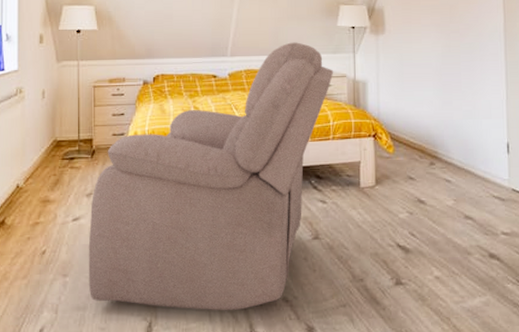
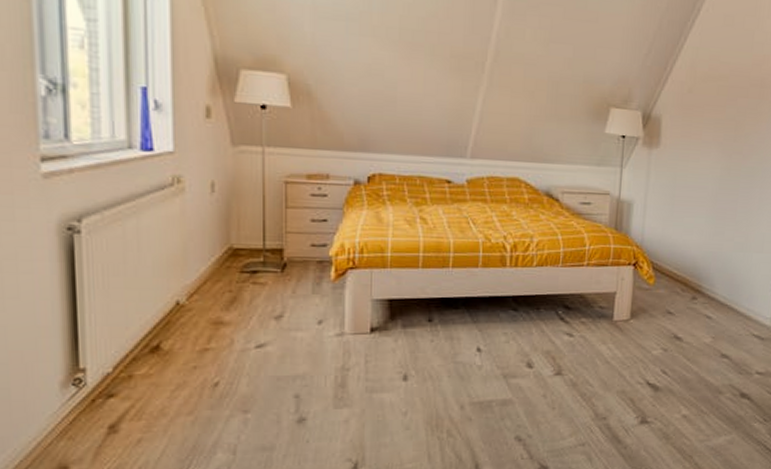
chair: present [88,42,334,311] -> none [277,147,596,451]

